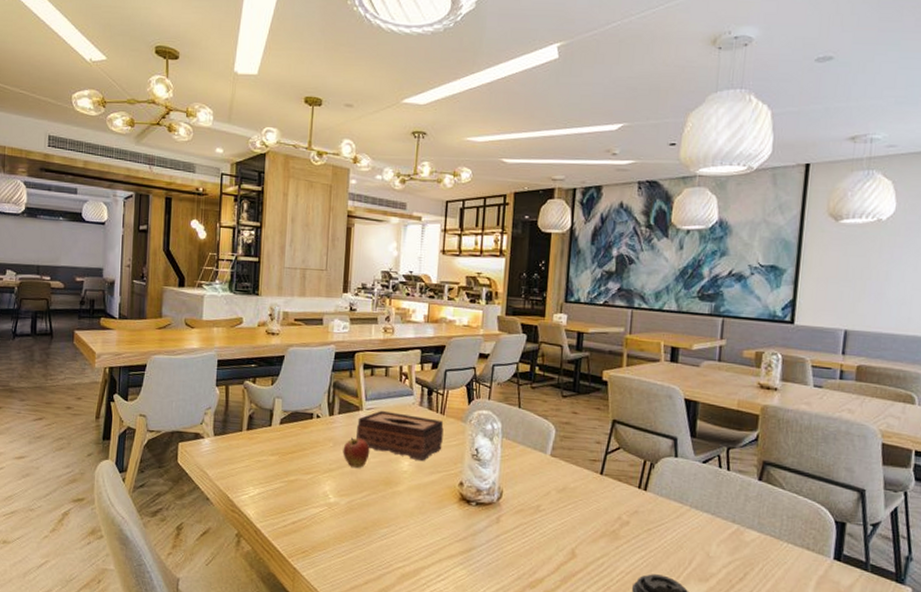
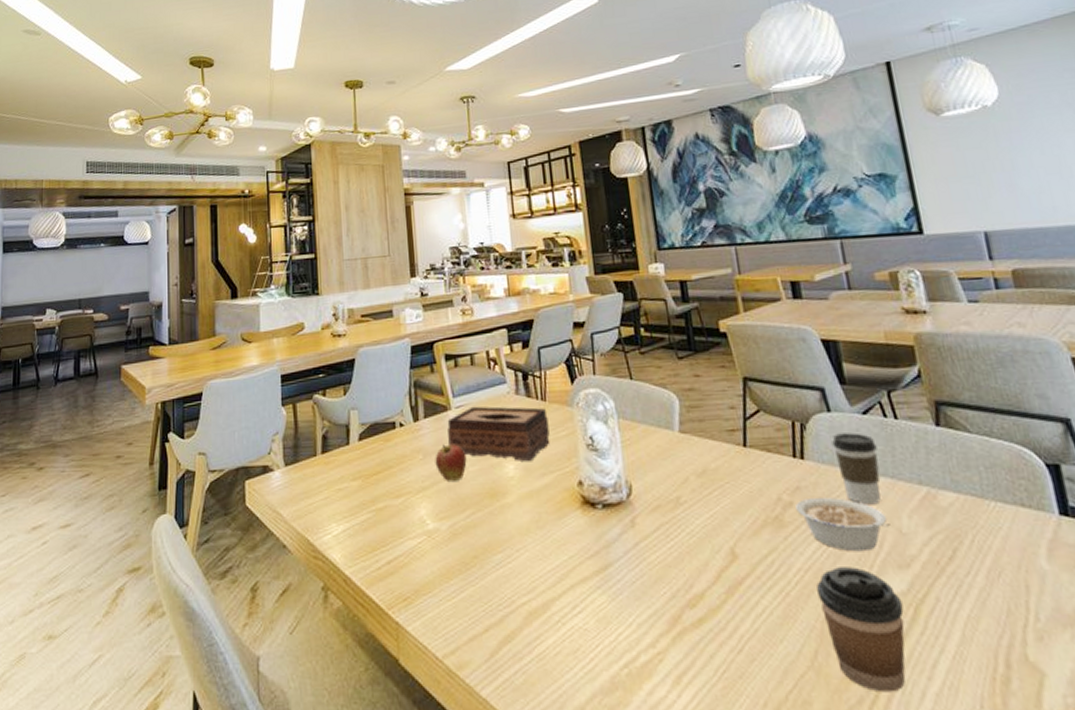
legume: none [631,520,702,566] -> present [795,497,890,552]
coffee cup: none [672,475,707,533] -> present [832,432,881,505]

